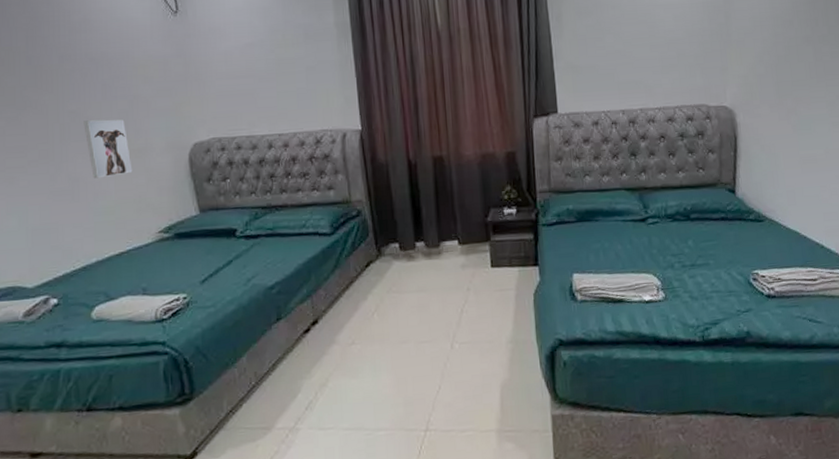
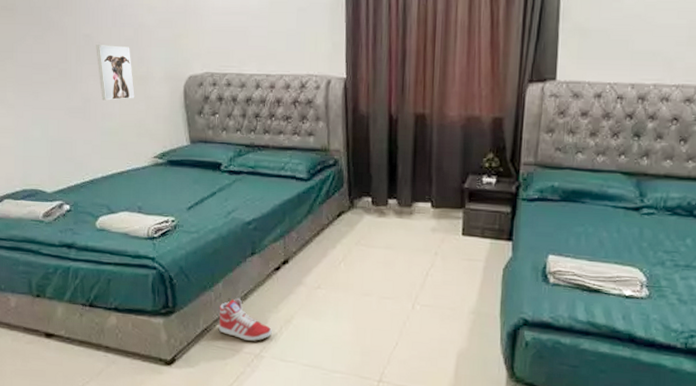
sneaker: none [244,369,306,416] -> present [218,297,272,342]

